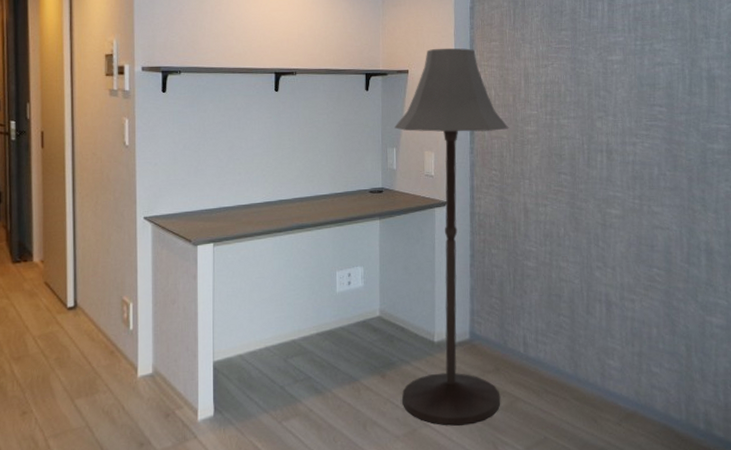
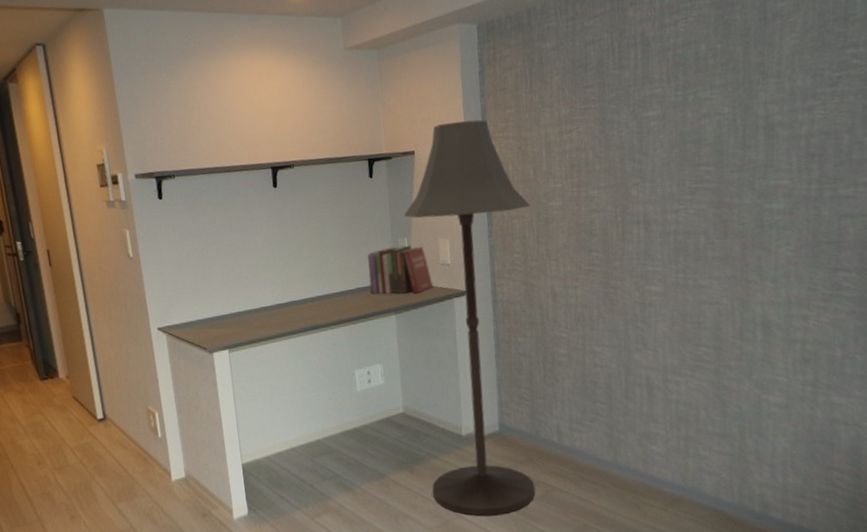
books: none [357,155,416,202] -> present [368,245,433,295]

